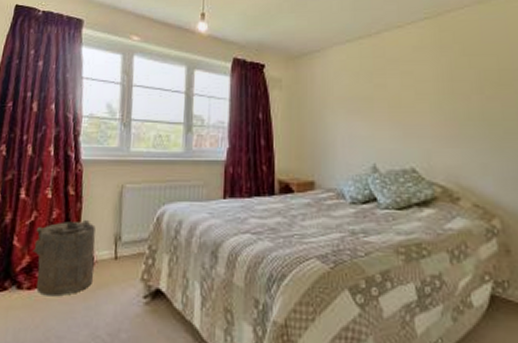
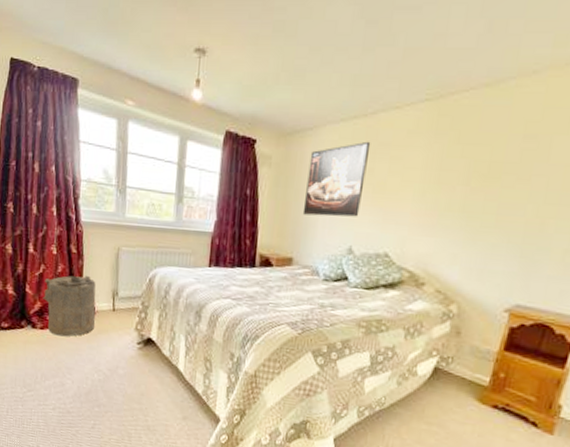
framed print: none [319,59,379,135] -> present [302,141,371,217]

